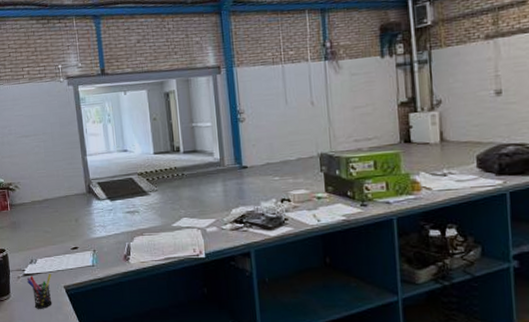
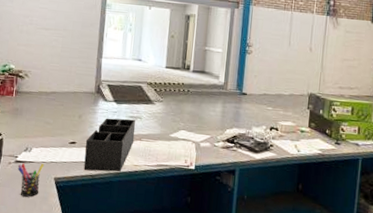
desk organizer: none [87,214,136,275] -> present [83,118,136,172]

